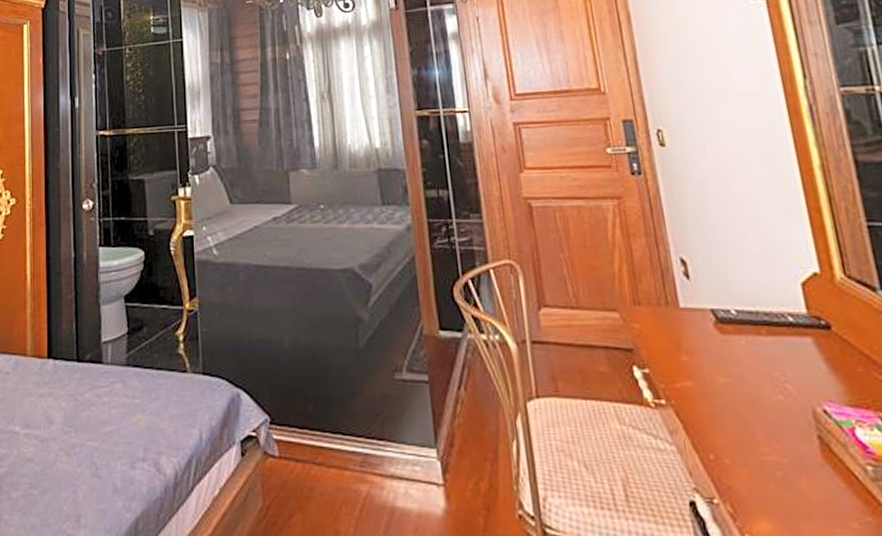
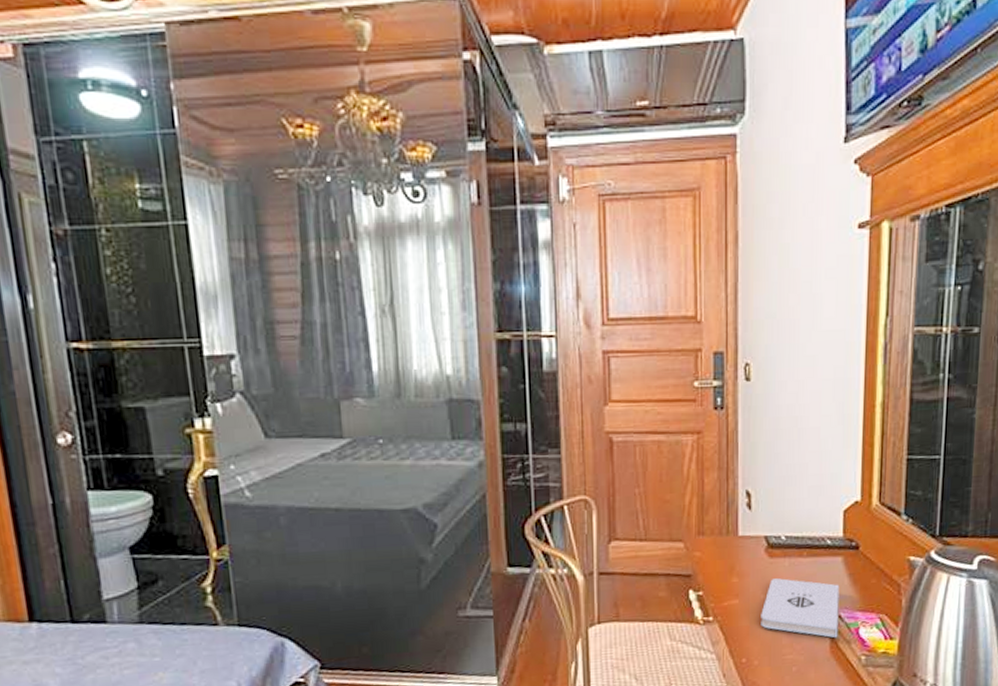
notepad: none [722,359,828,439] -> present [761,578,840,638]

